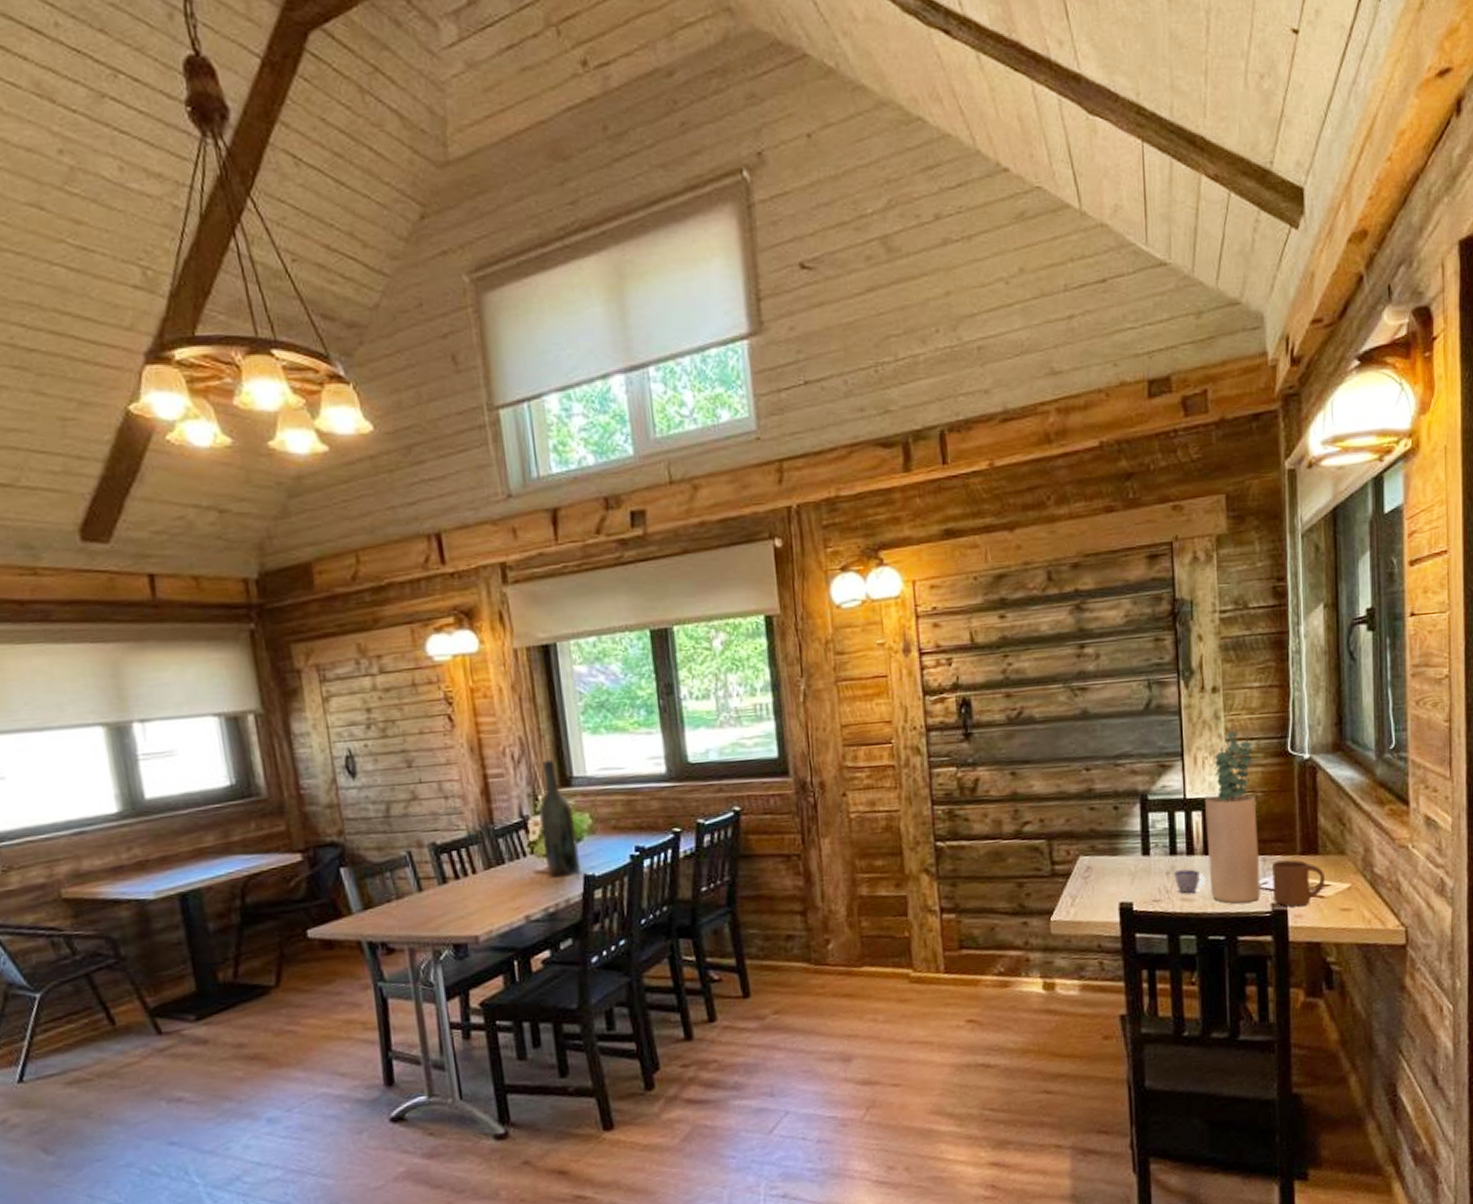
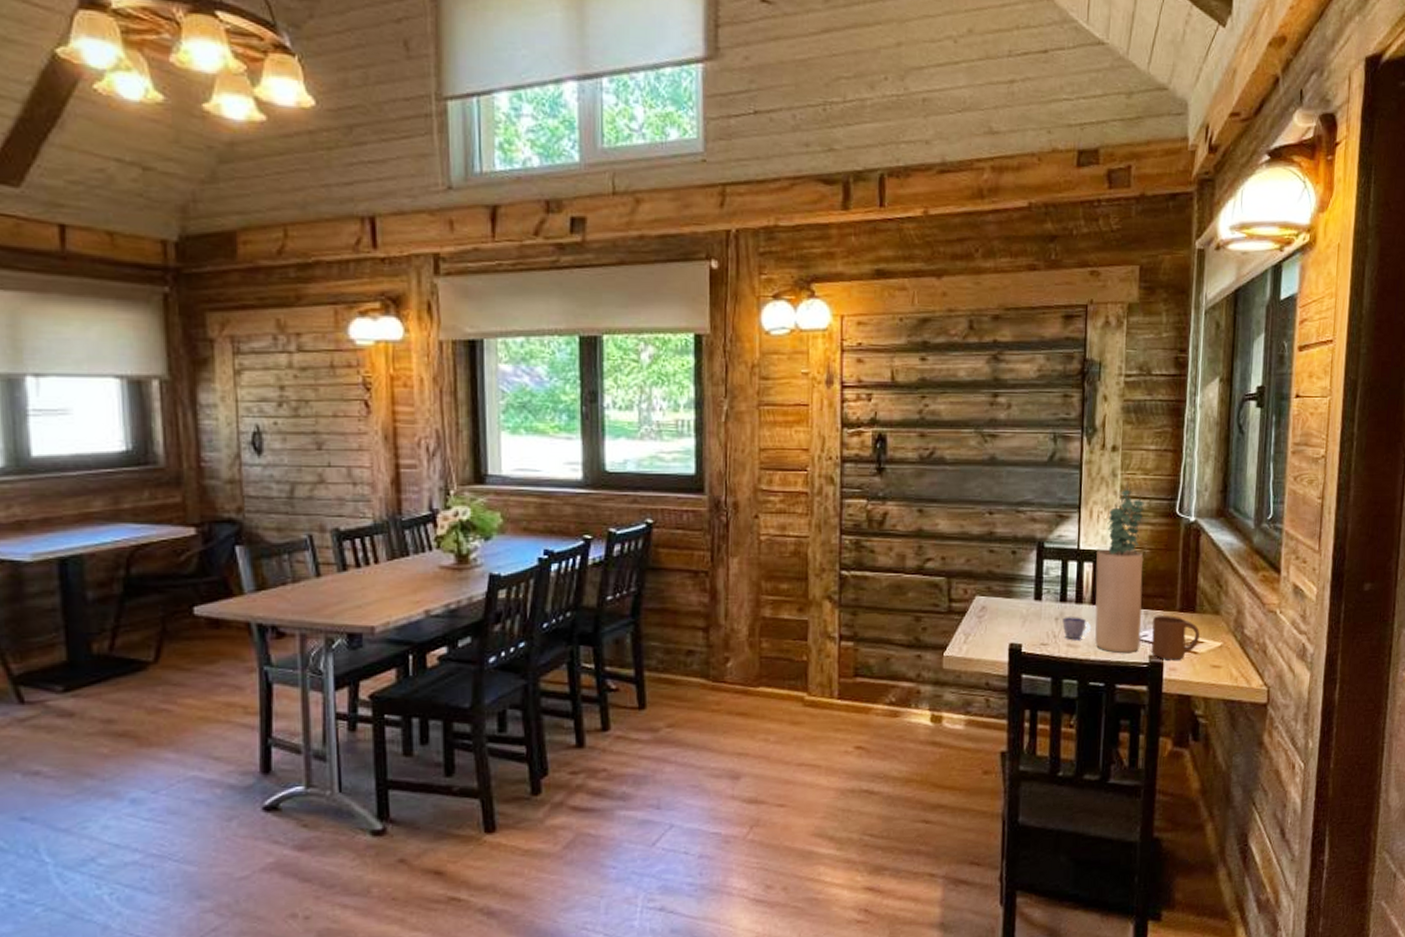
vodka: present [539,759,582,879] -> none [448,455,487,576]

